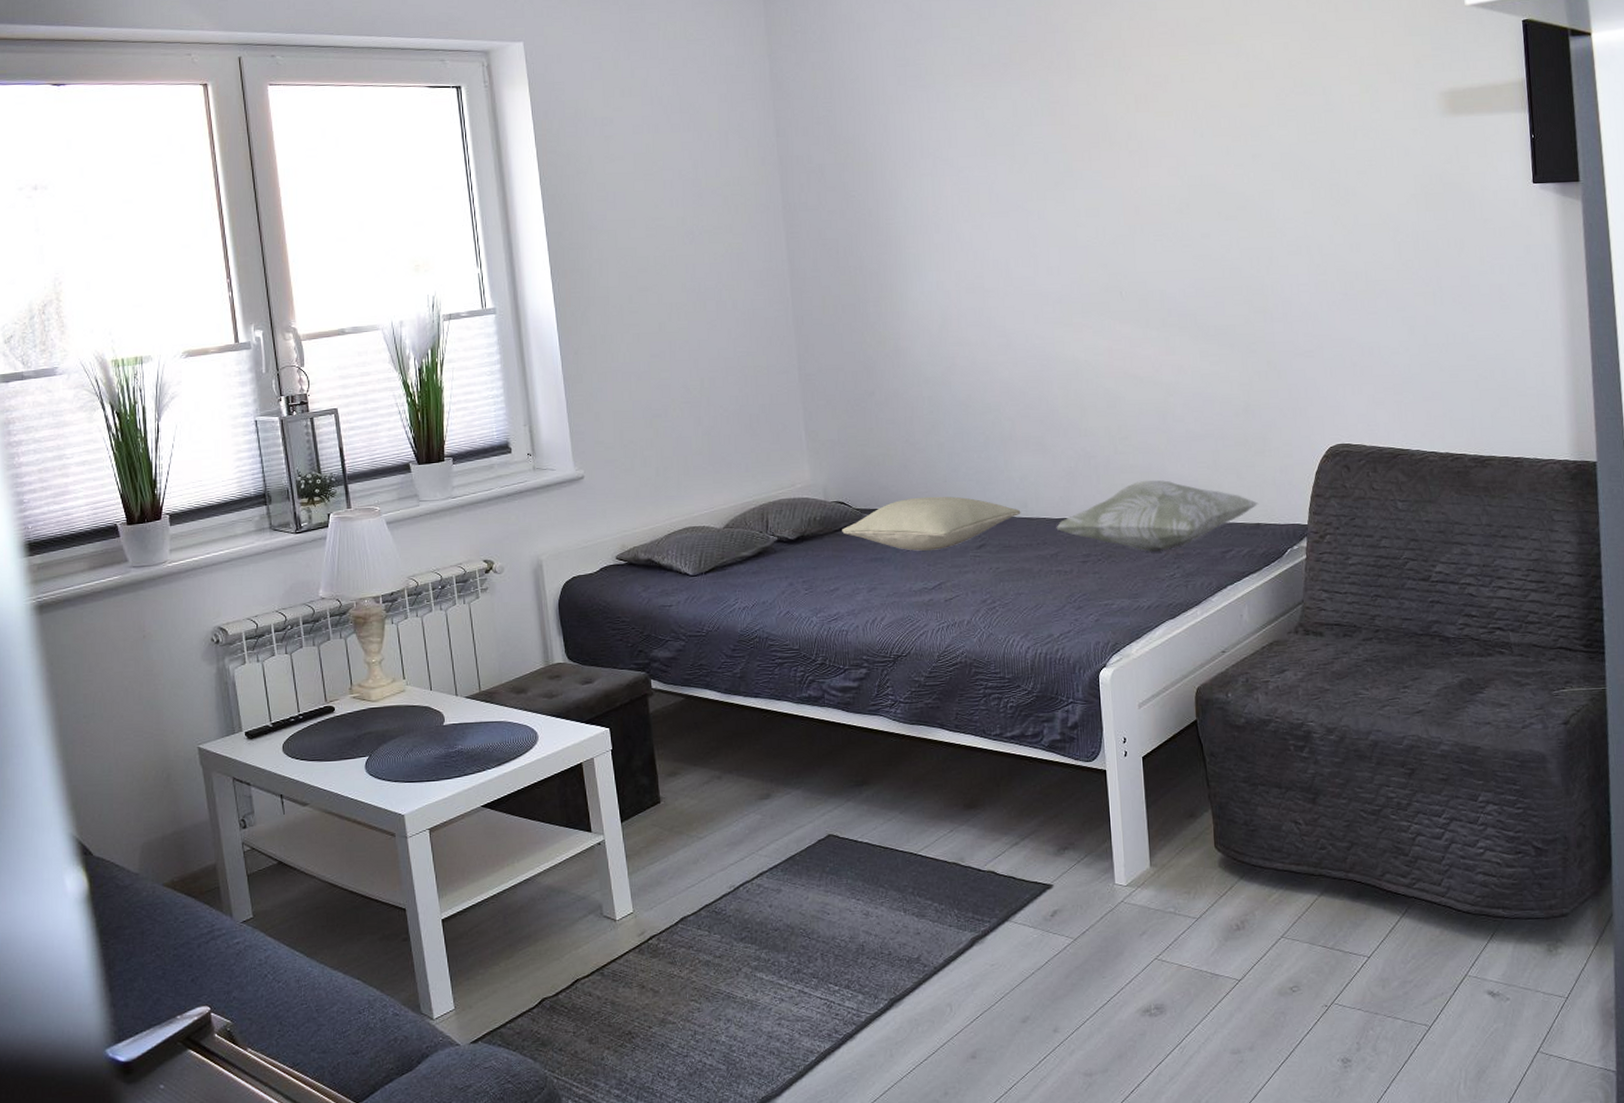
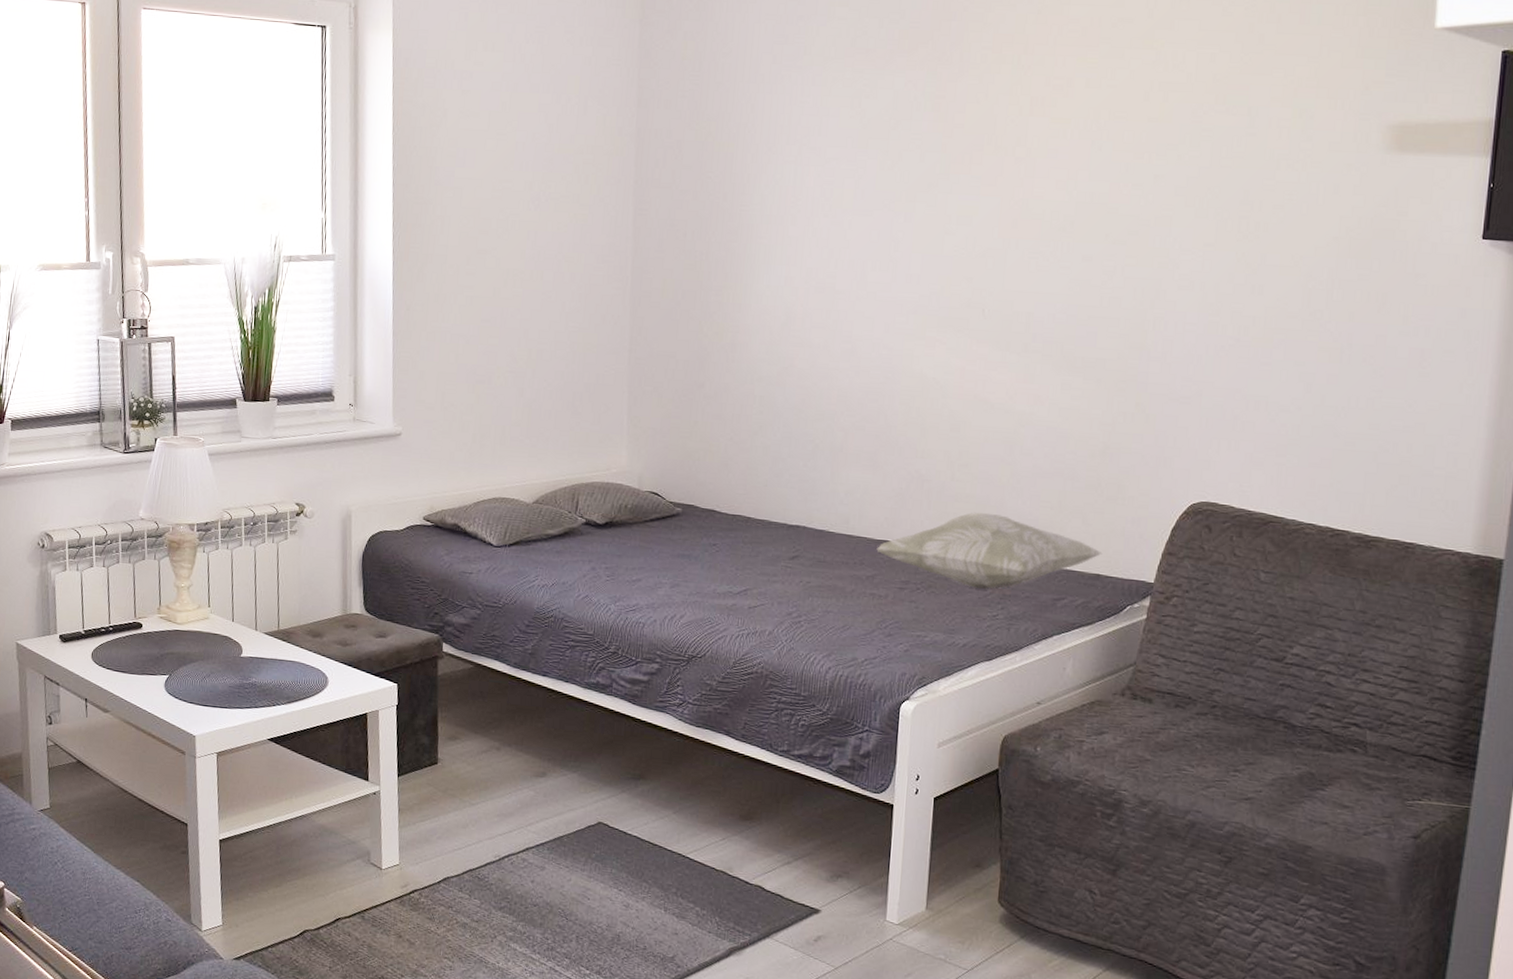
pillow: present [842,496,1021,551] -> none [652,498,842,555]

